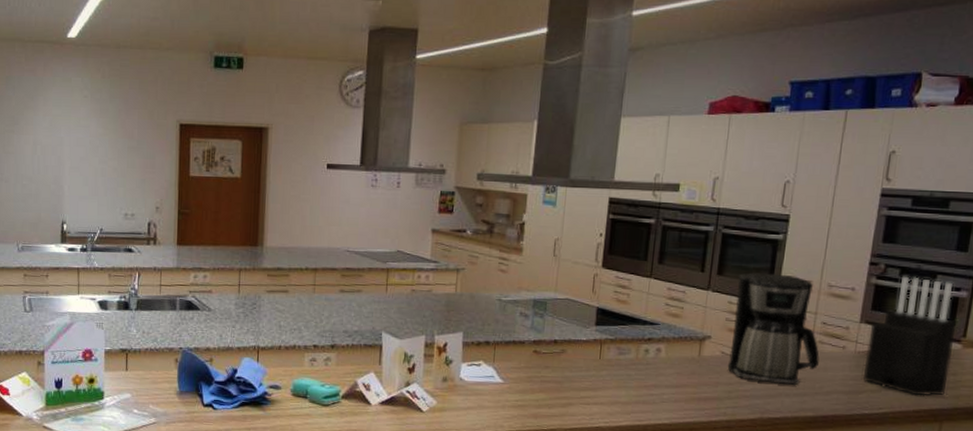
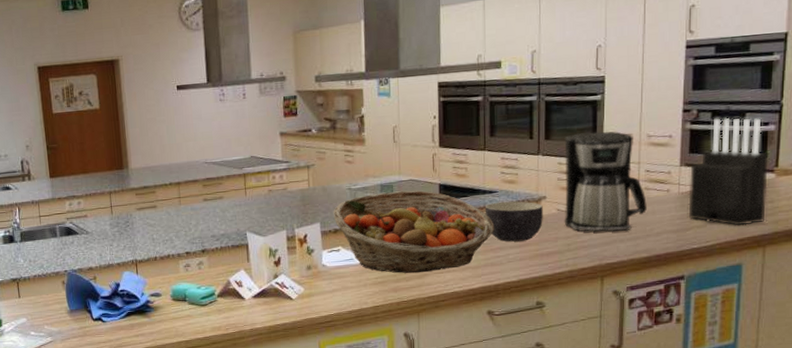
fruit basket: none [478,308,652,402] -> present [333,190,495,273]
bowl: none [642,336,707,382] -> present [485,201,543,242]

